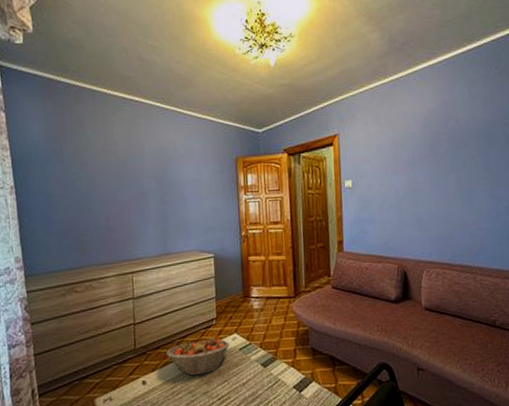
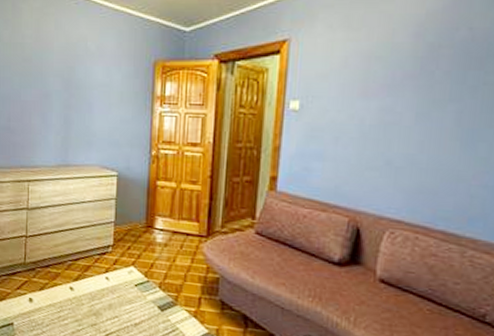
fruit basket: present [165,337,230,376] -> none [55,265,125,305]

